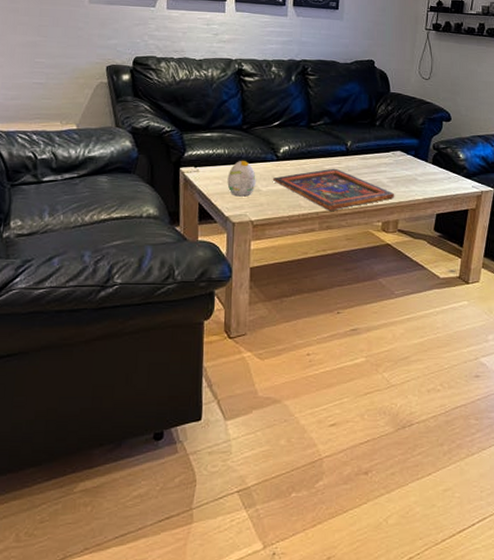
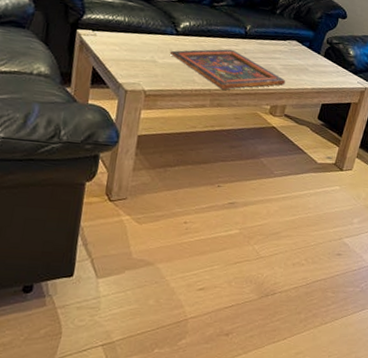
decorative egg: present [227,160,256,197] -> none [124,30,154,66]

